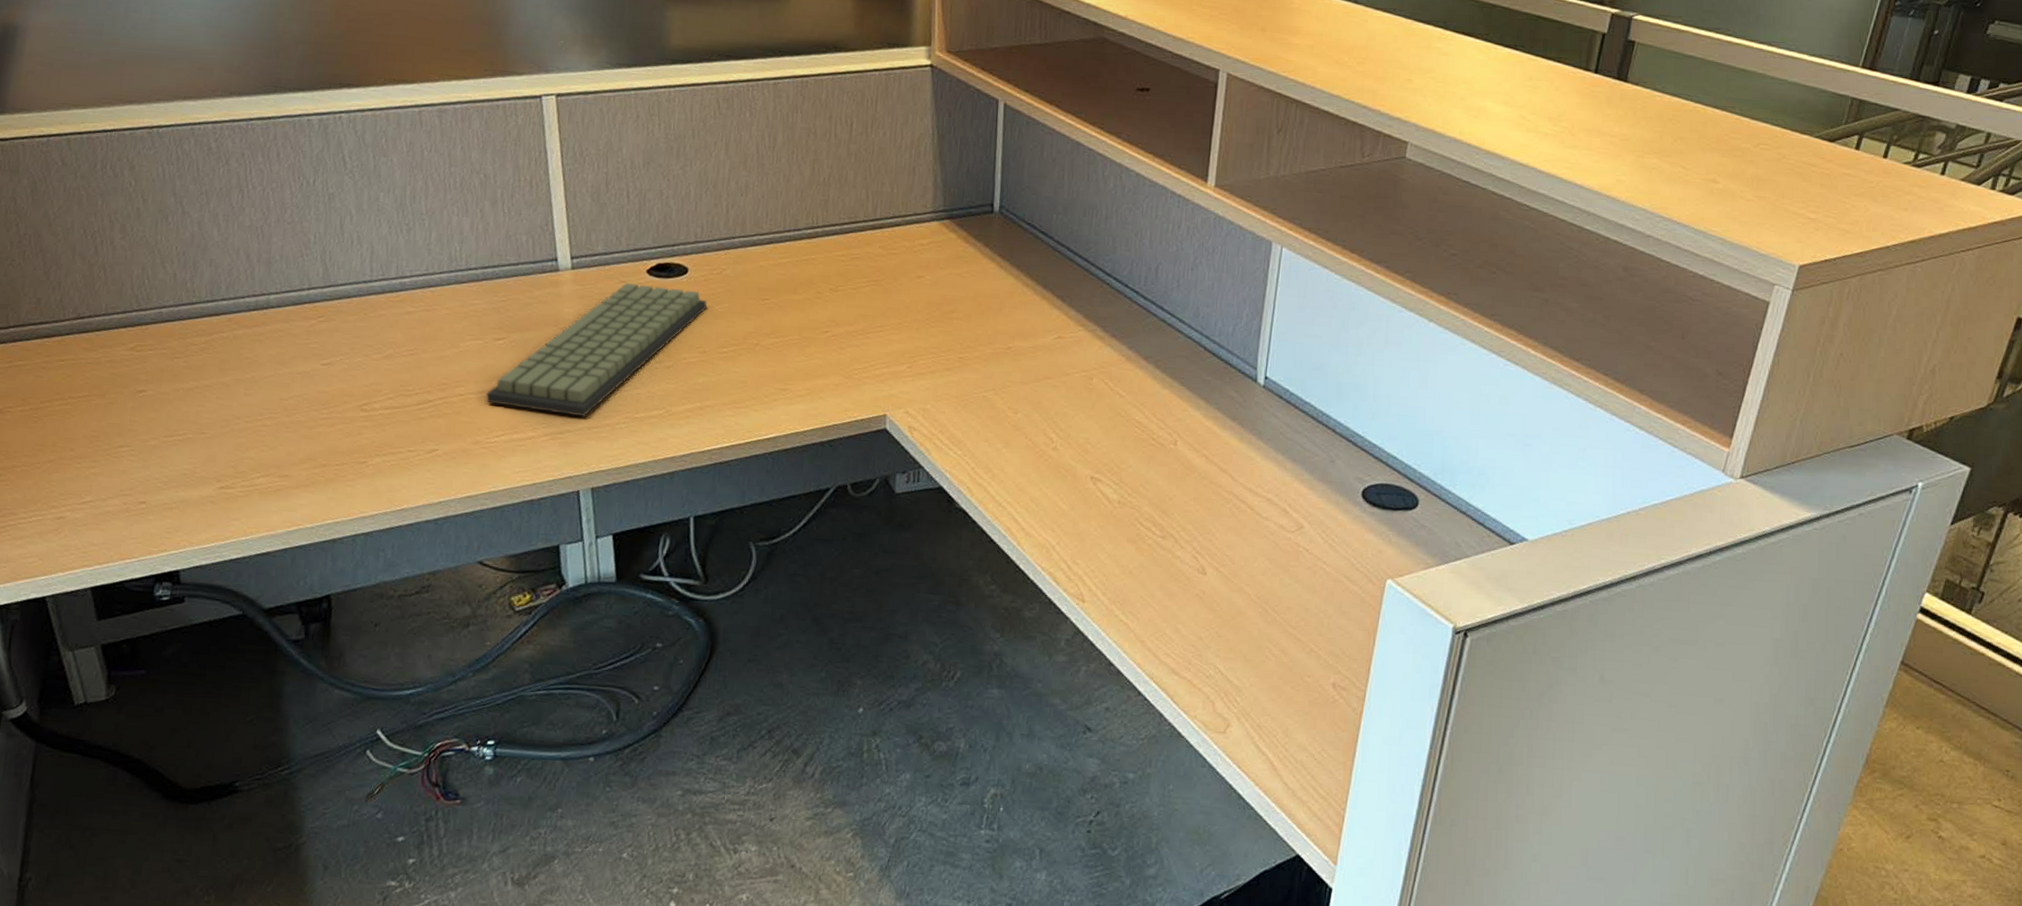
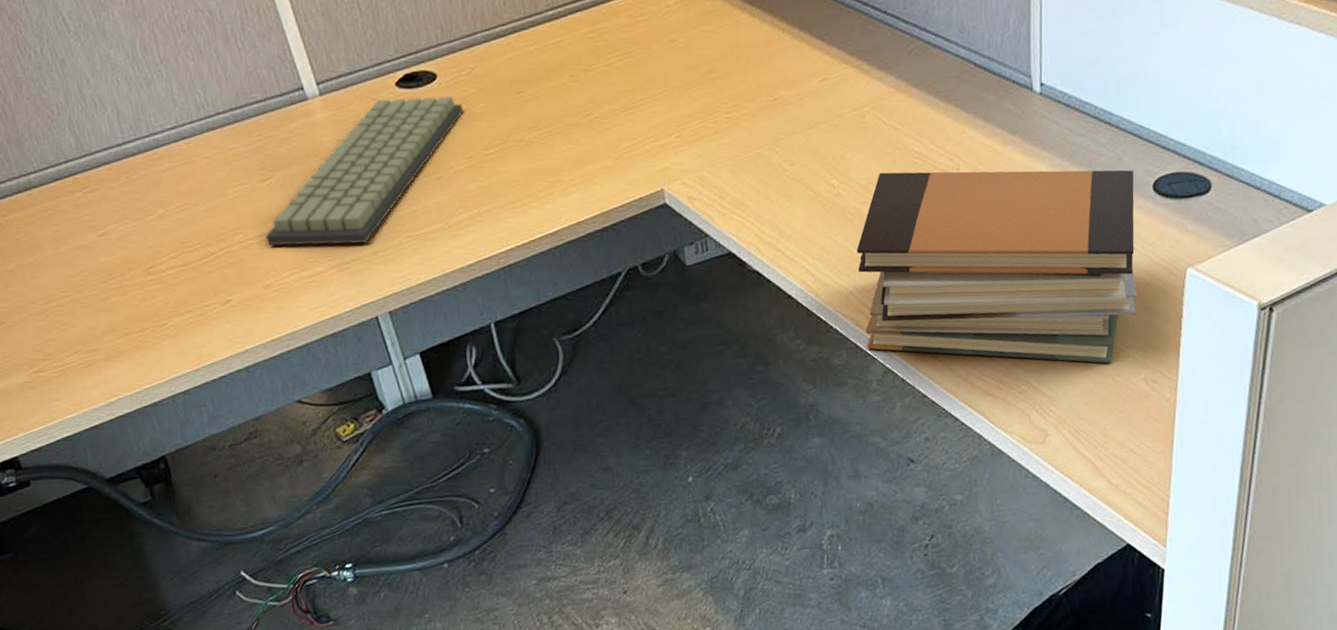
book stack: none [1061,435,1345,662] -> present [857,170,1137,364]

